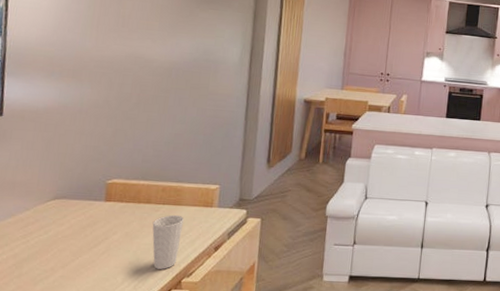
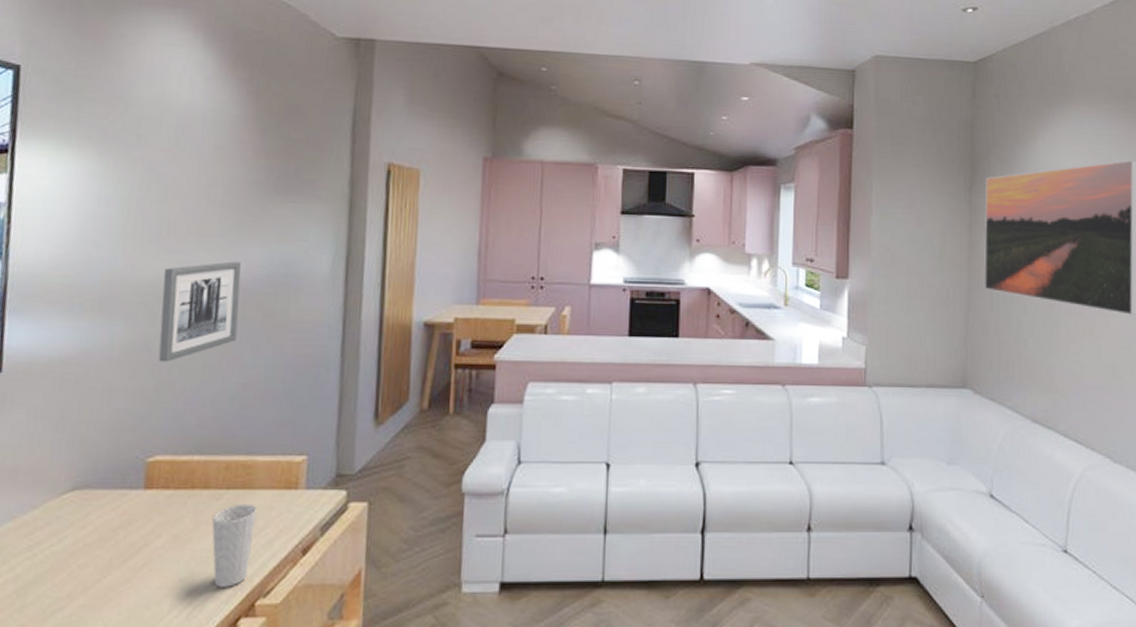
wall art: none [115,48,176,116] -> present [158,261,242,363]

